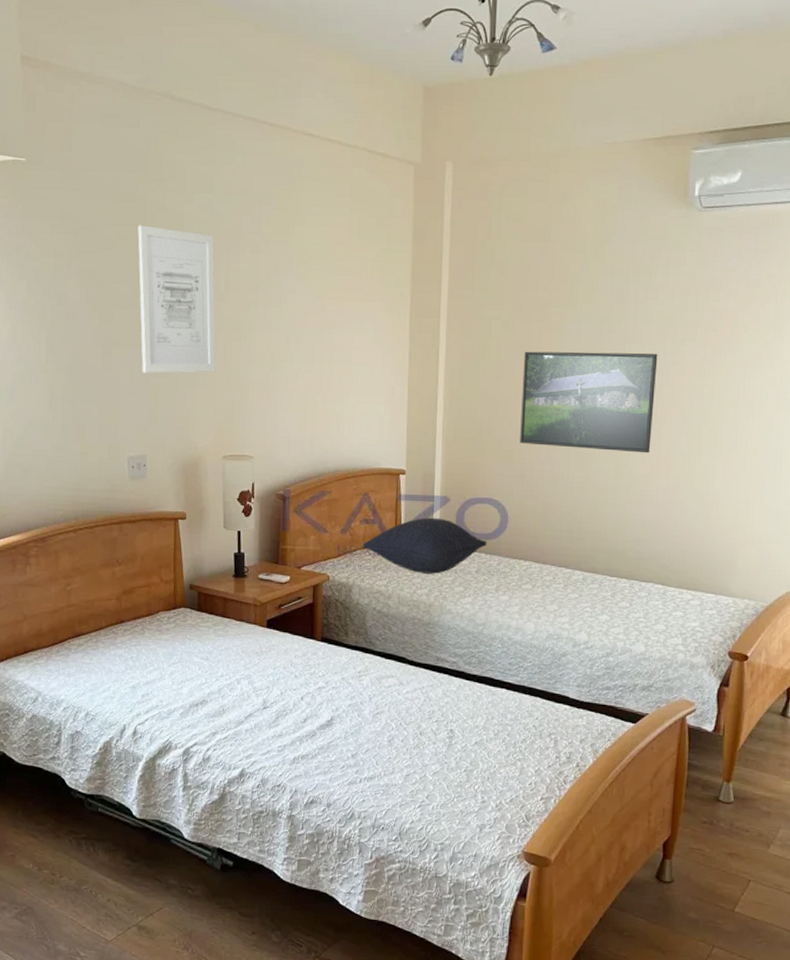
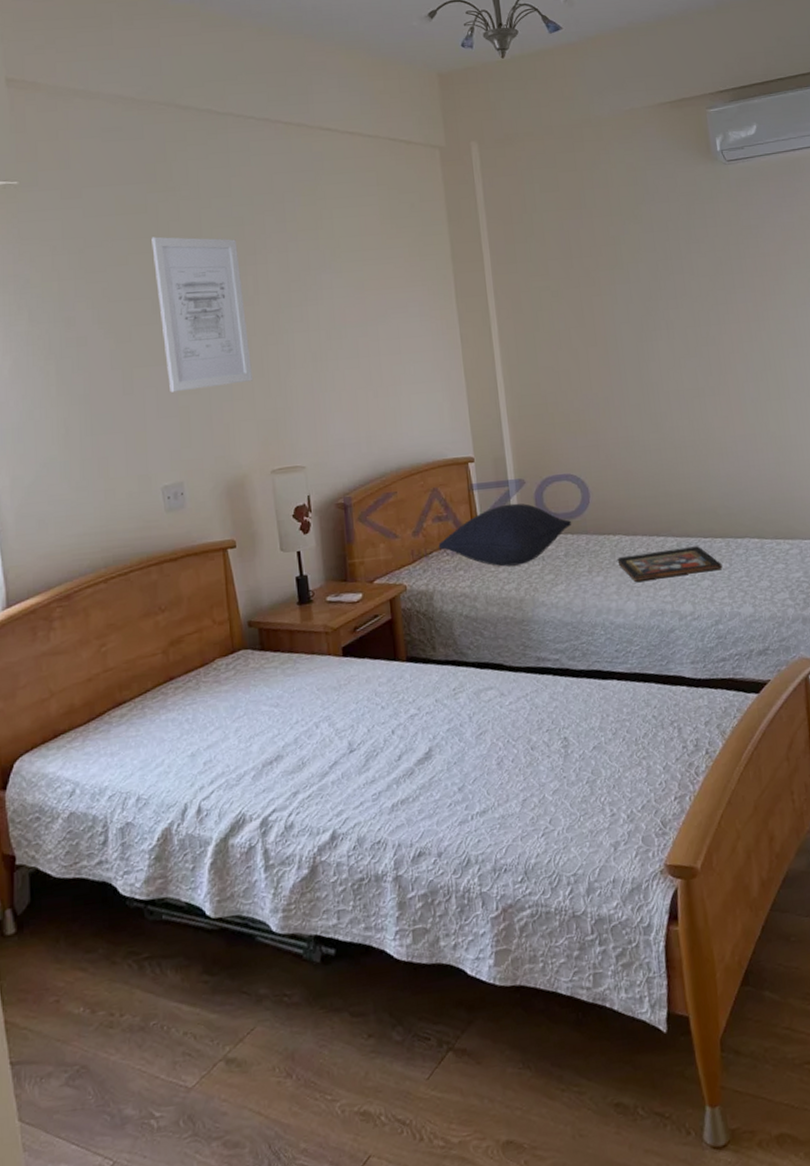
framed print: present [520,351,658,454] -> none [578,304,721,413]
decorative tray: none [524,581,623,608] -> present [617,546,723,582]

